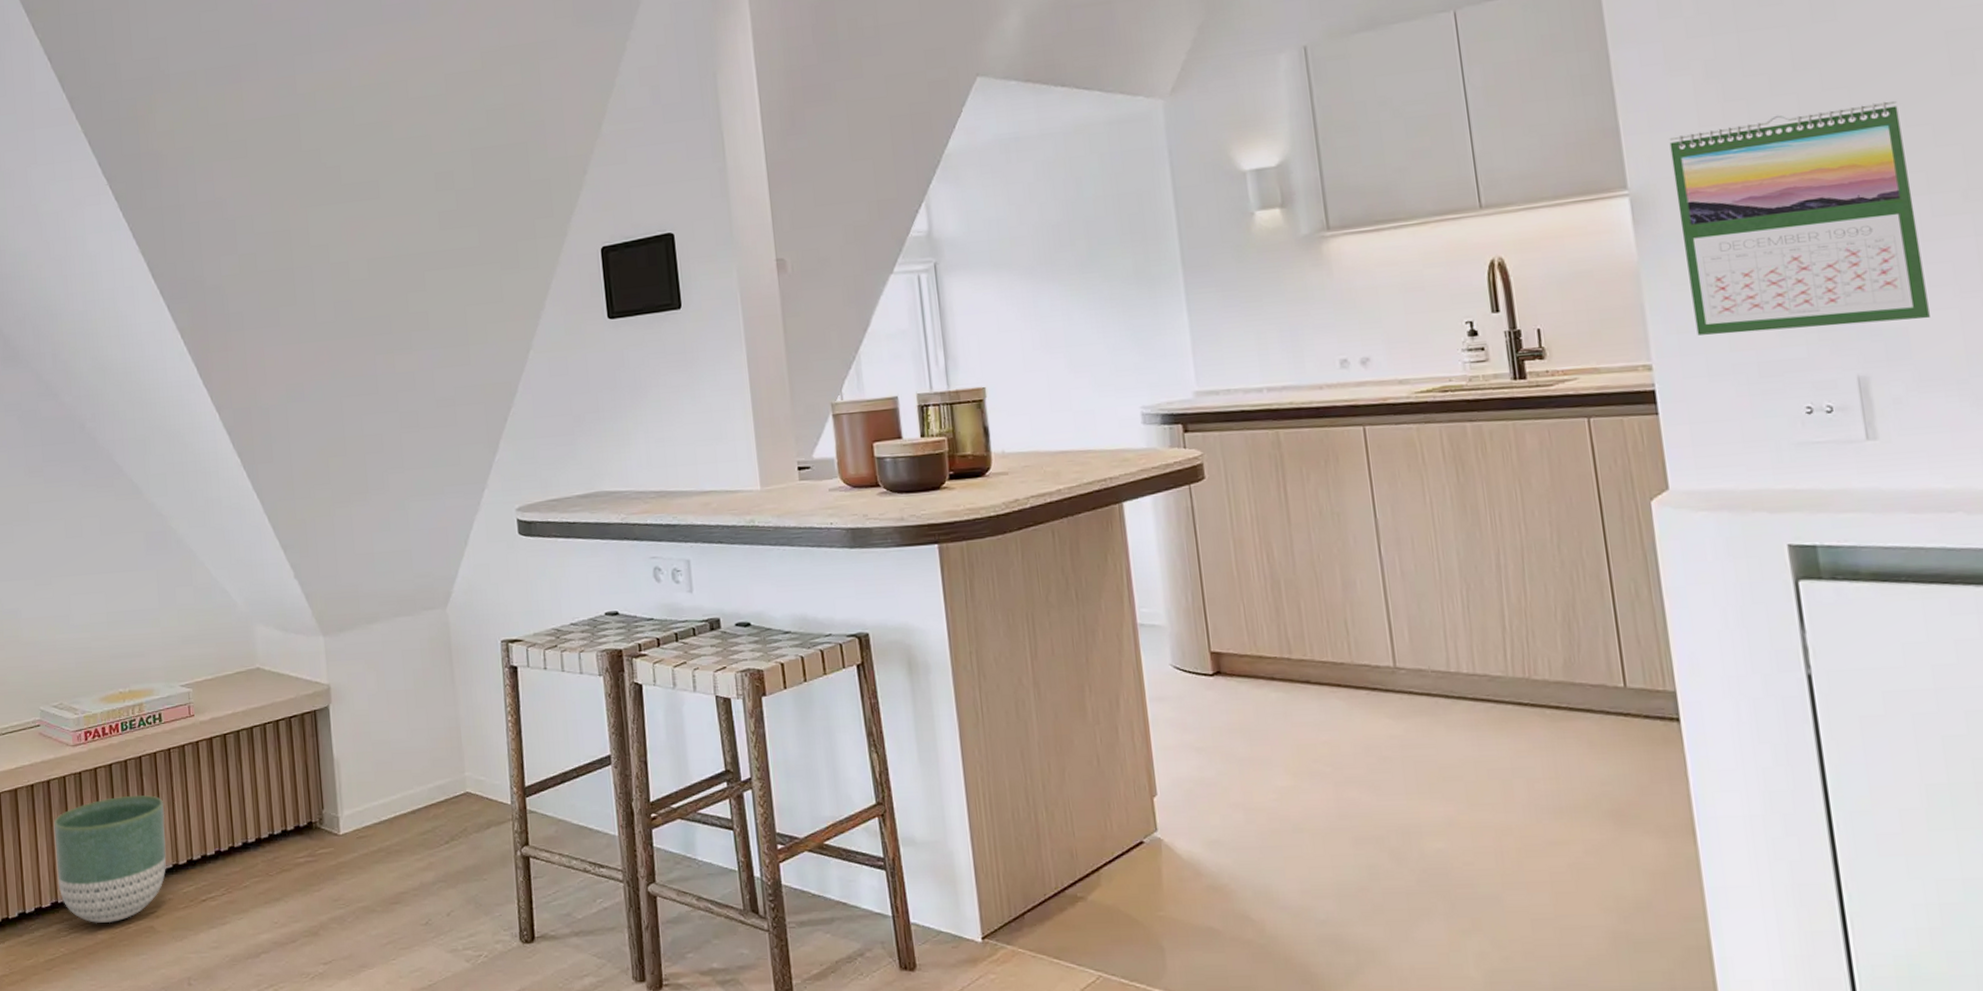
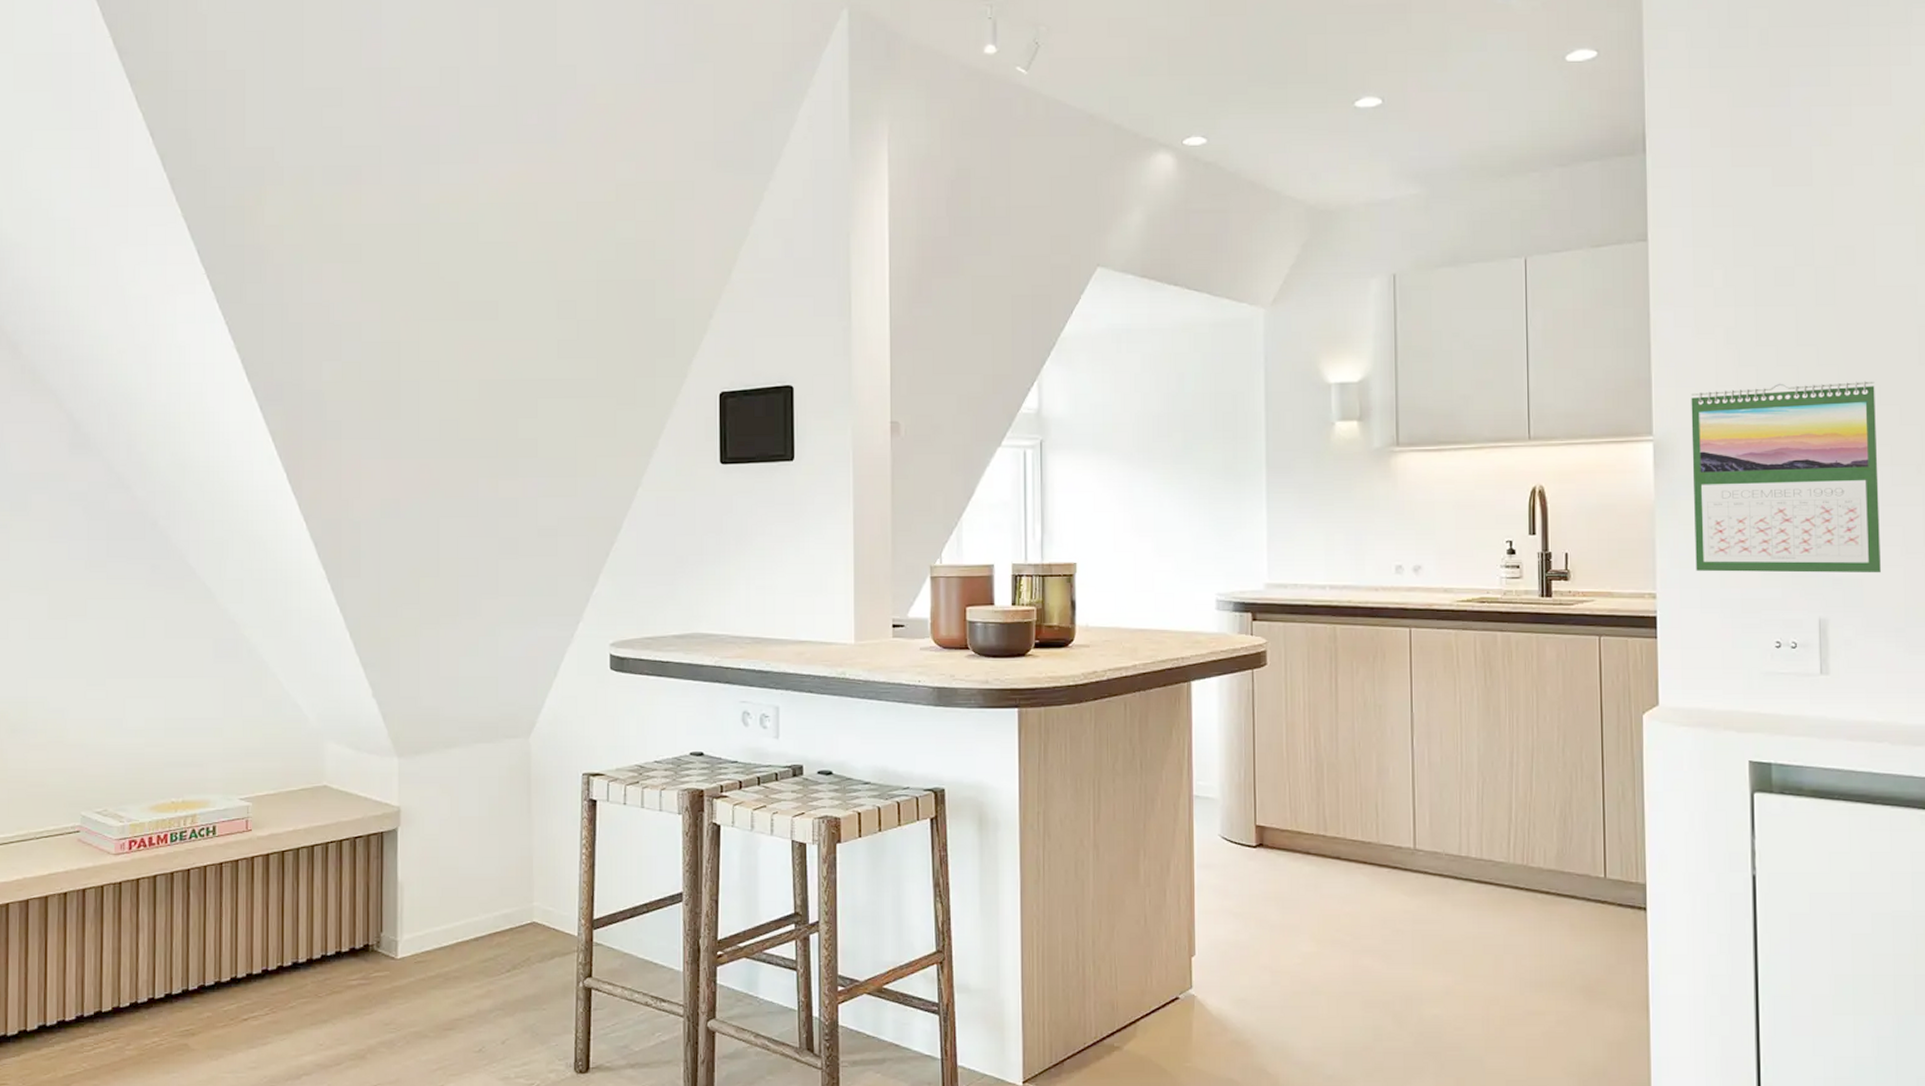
planter: present [53,795,167,924] -> none [85,910,211,1040]

